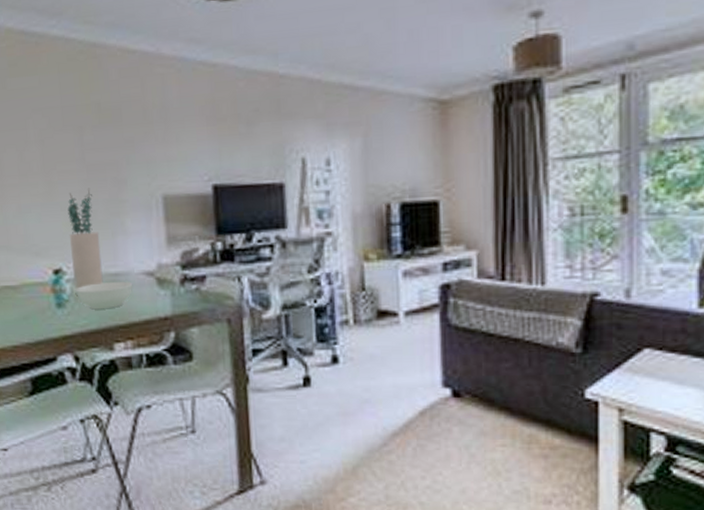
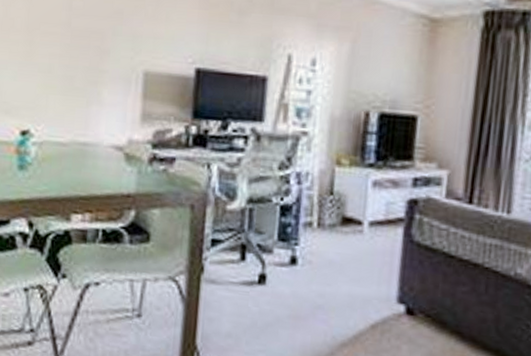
vase: present [67,188,103,295] -> none [39,53,74,160]
bowl: present [75,281,133,310] -> none [40,150,100,179]

